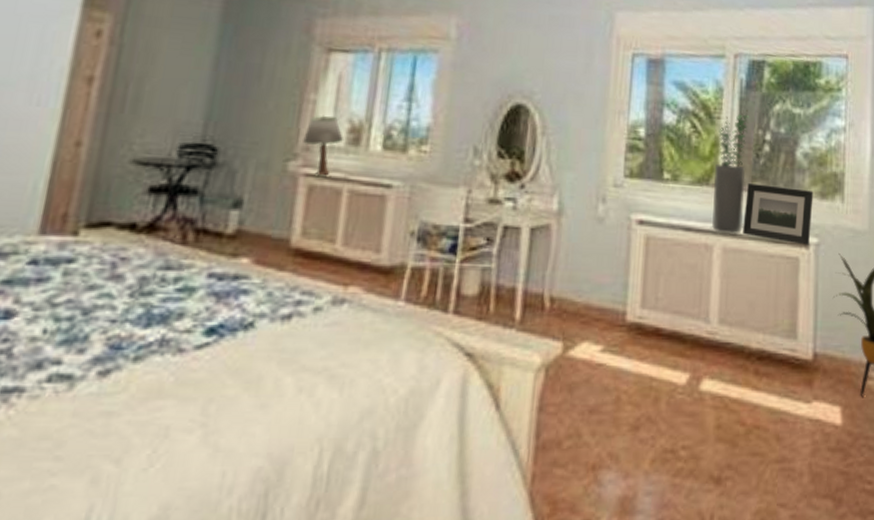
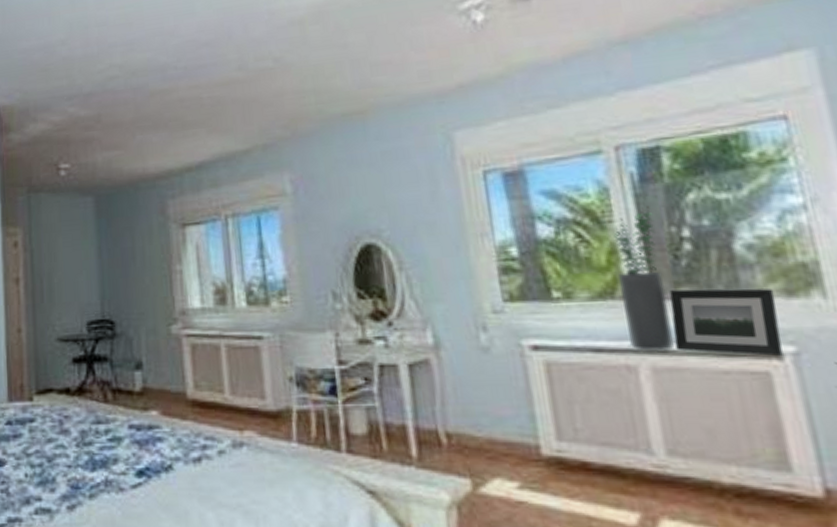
table lamp: present [303,115,344,176] -> none [178,281,213,335]

